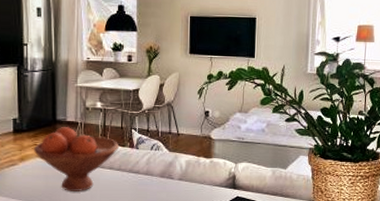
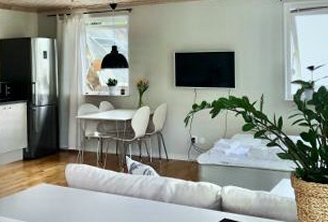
fruit bowl: present [34,127,120,191] -> none [41,155,115,214]

